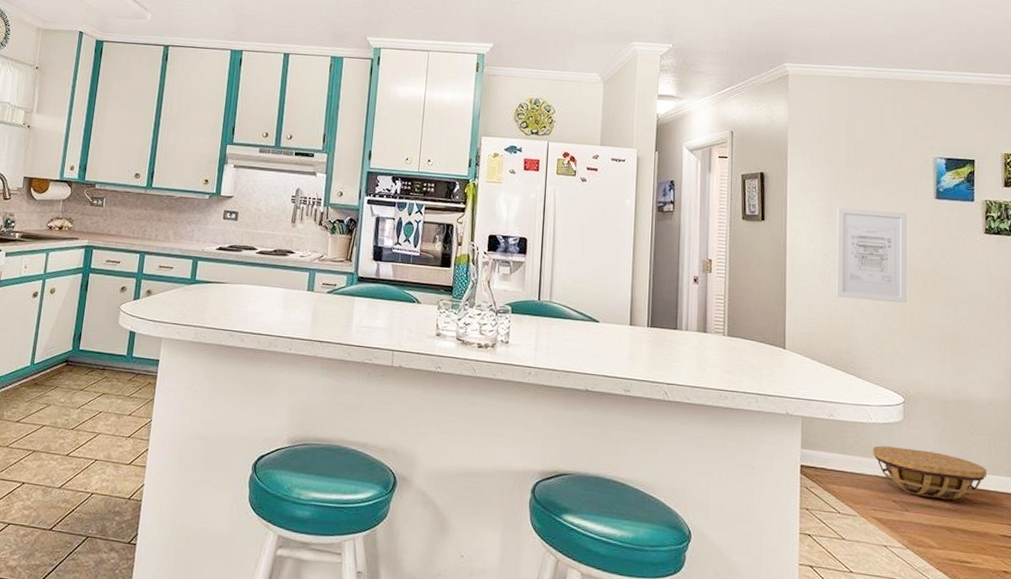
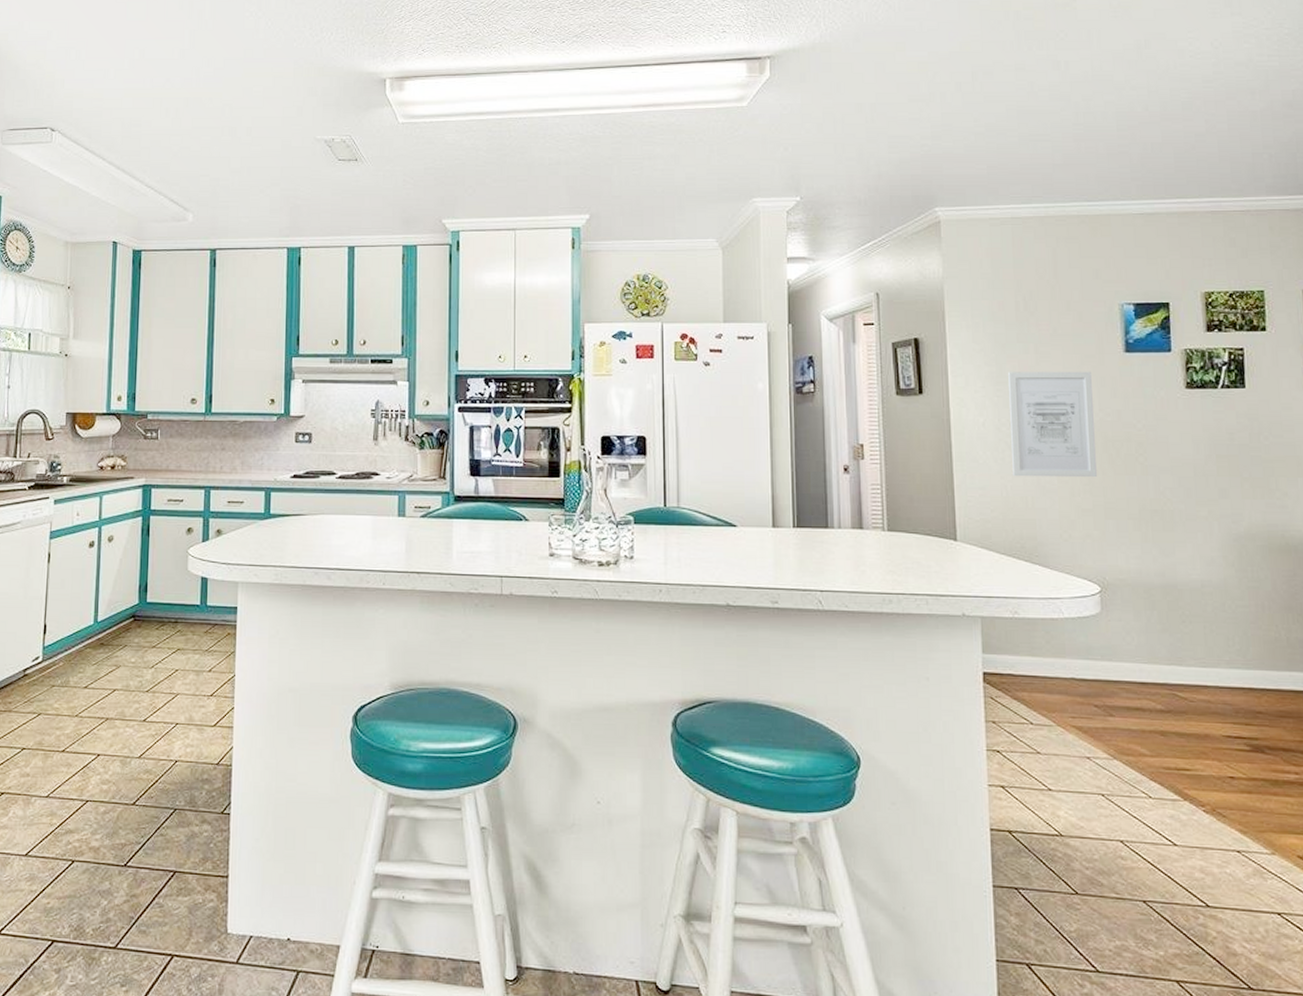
basket: present [873,445,988,500] -> none [1067,643,1205,700]

